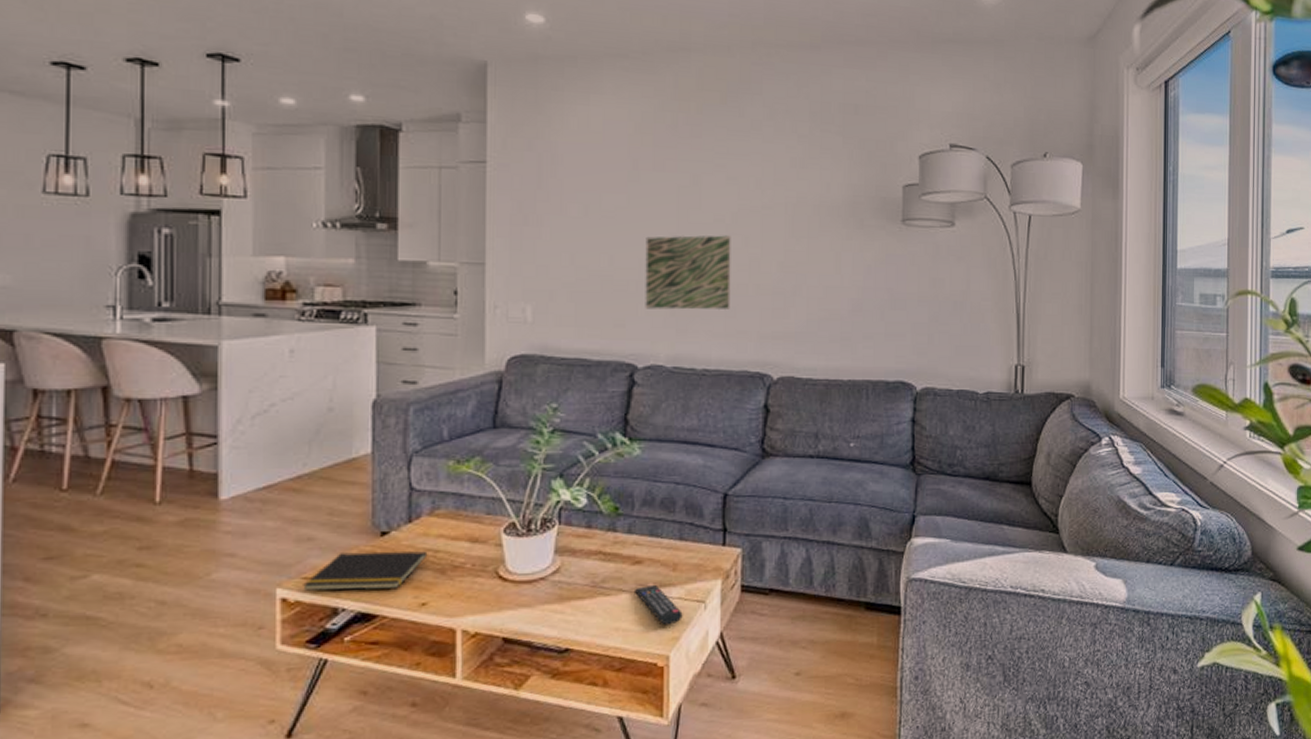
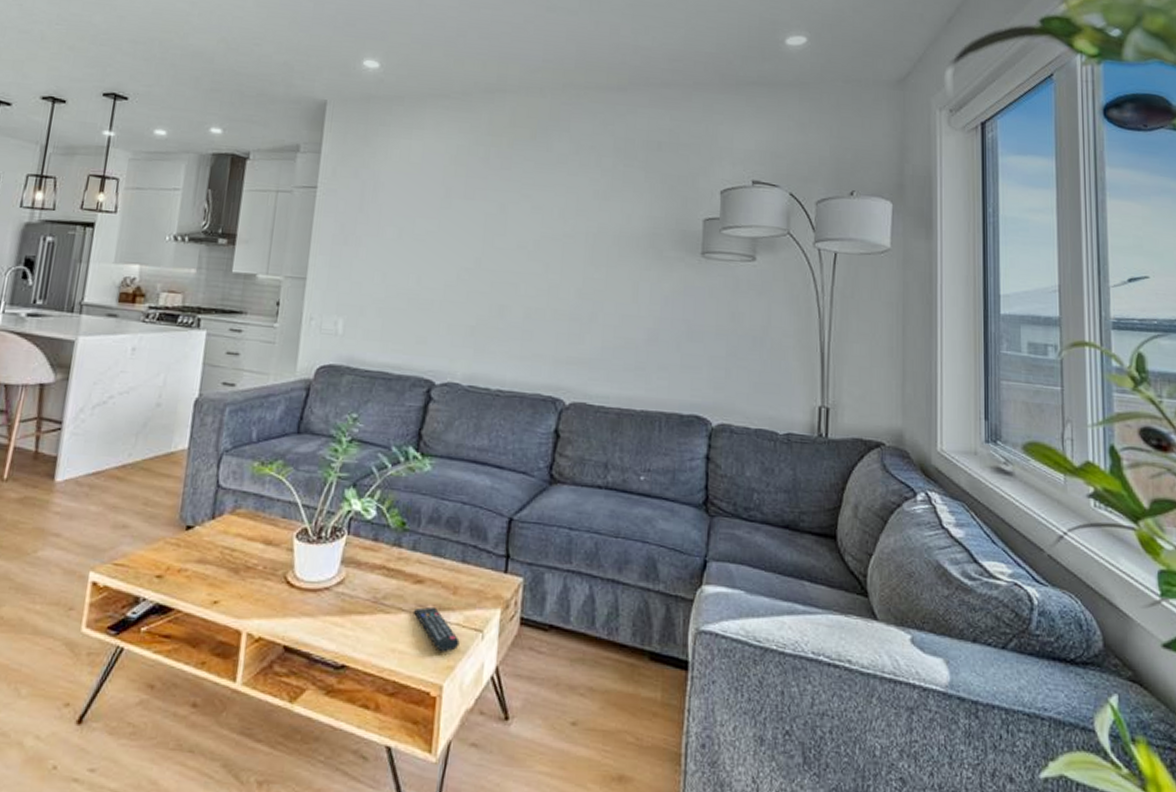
notepad: present [303,551,428,591] -> none [112,543,225,584]
wall art: present [645,235,731,310] -> none [446,259,533,333]

